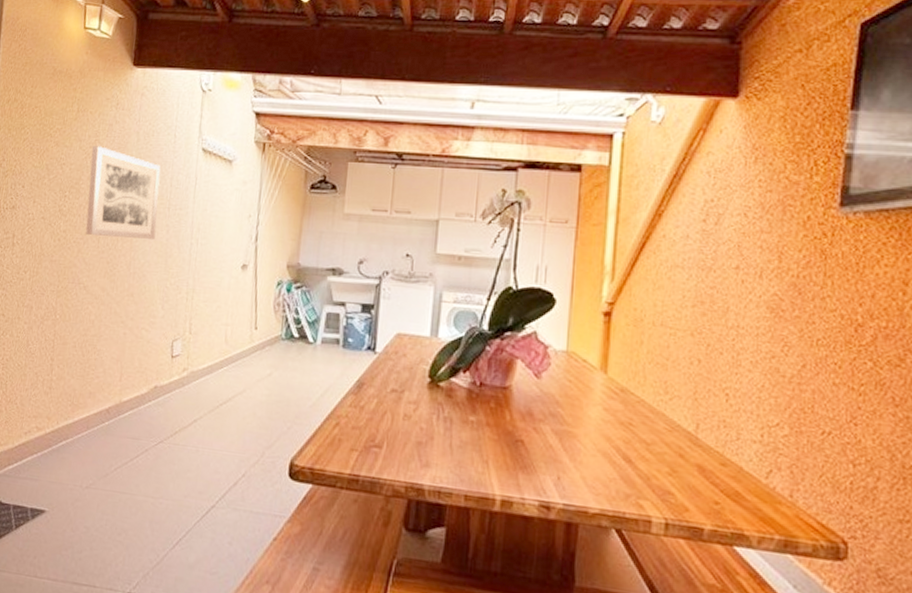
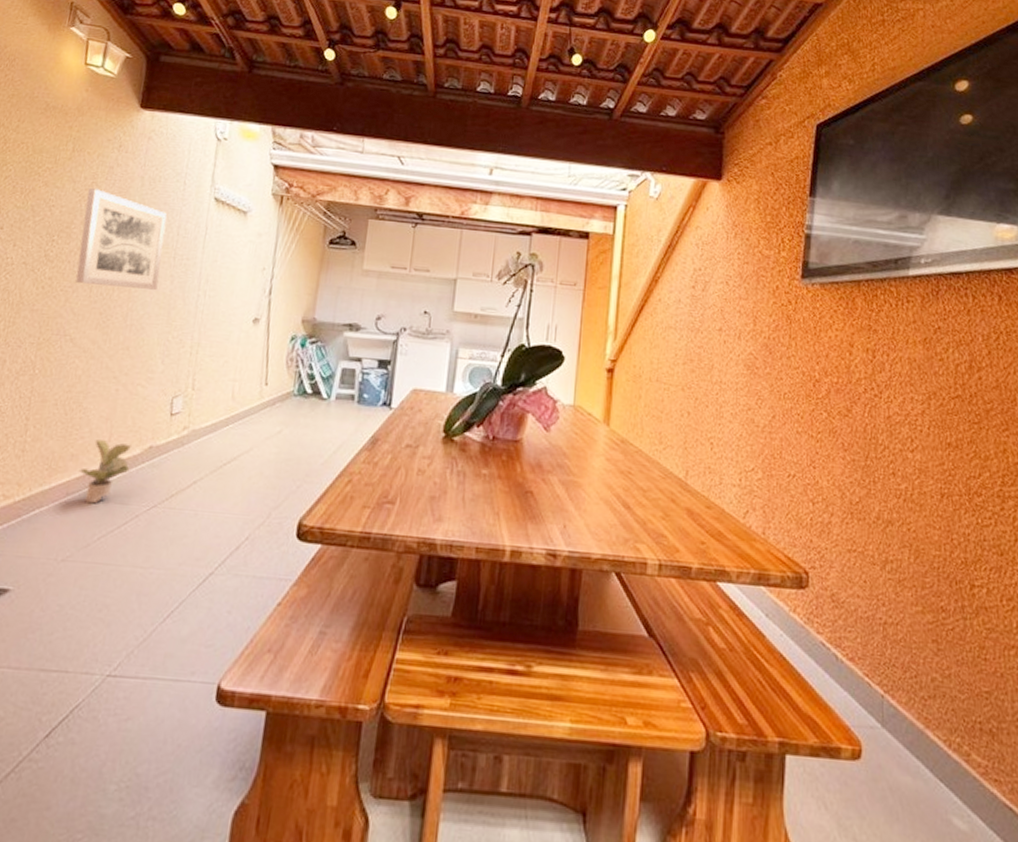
potted plant: none [96,379,139,438] -> present [78,439,131,504]

